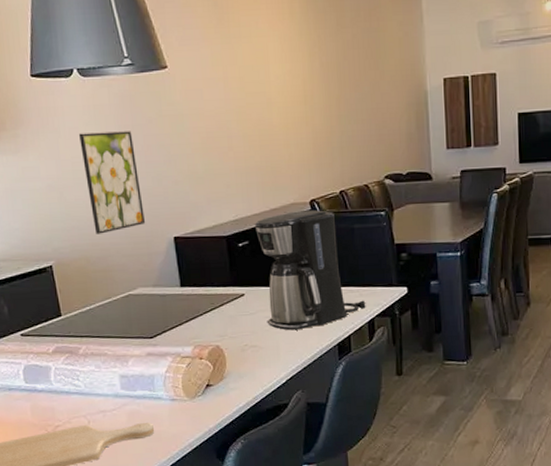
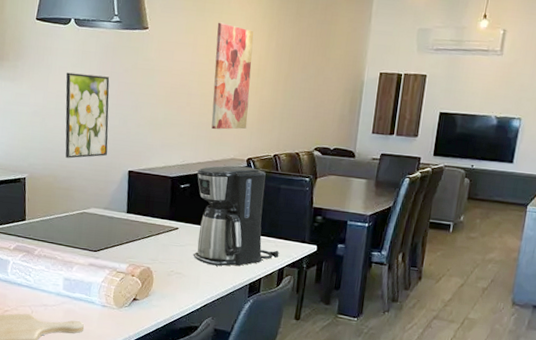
wall art: none [247,47,303,174] -> present [211,22,254,130]

